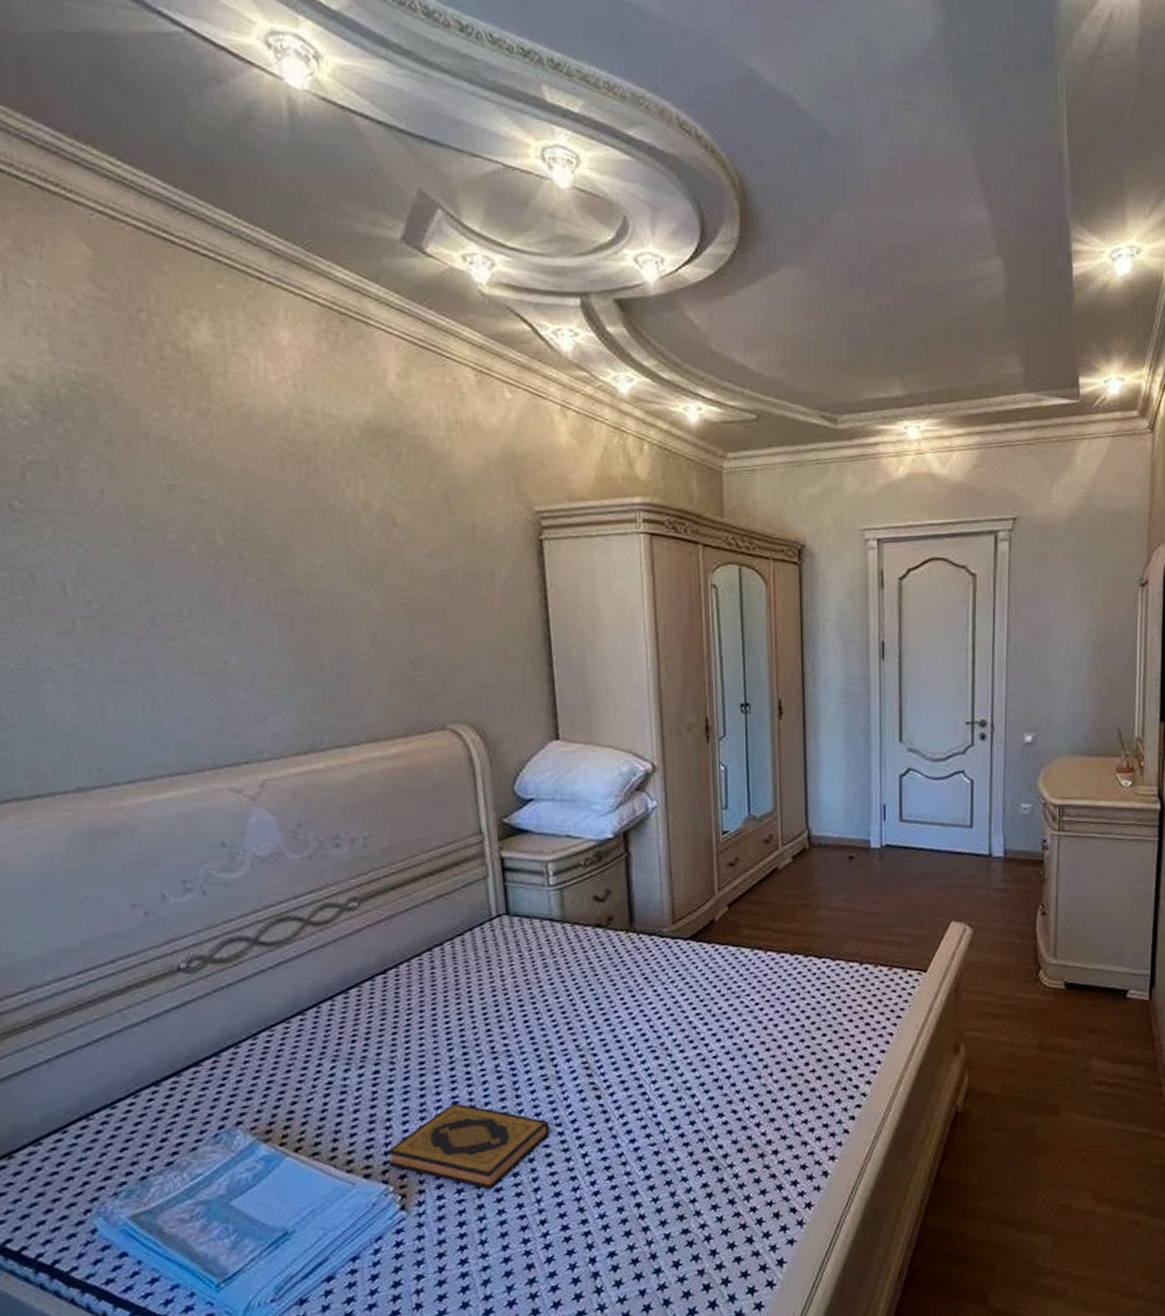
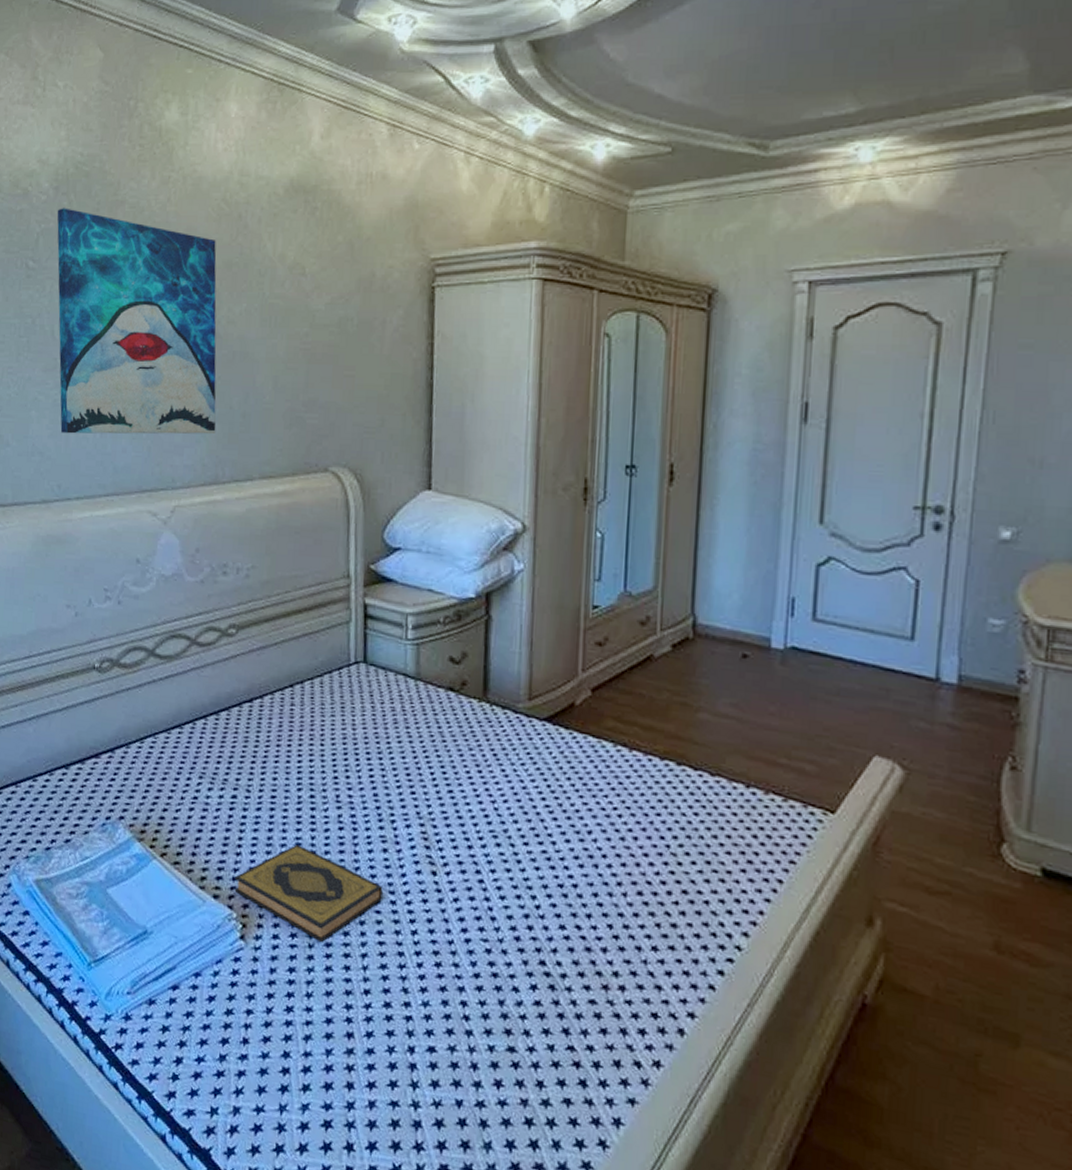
wall art: none [48,437,307,708] -> present [57,208,217,435]

